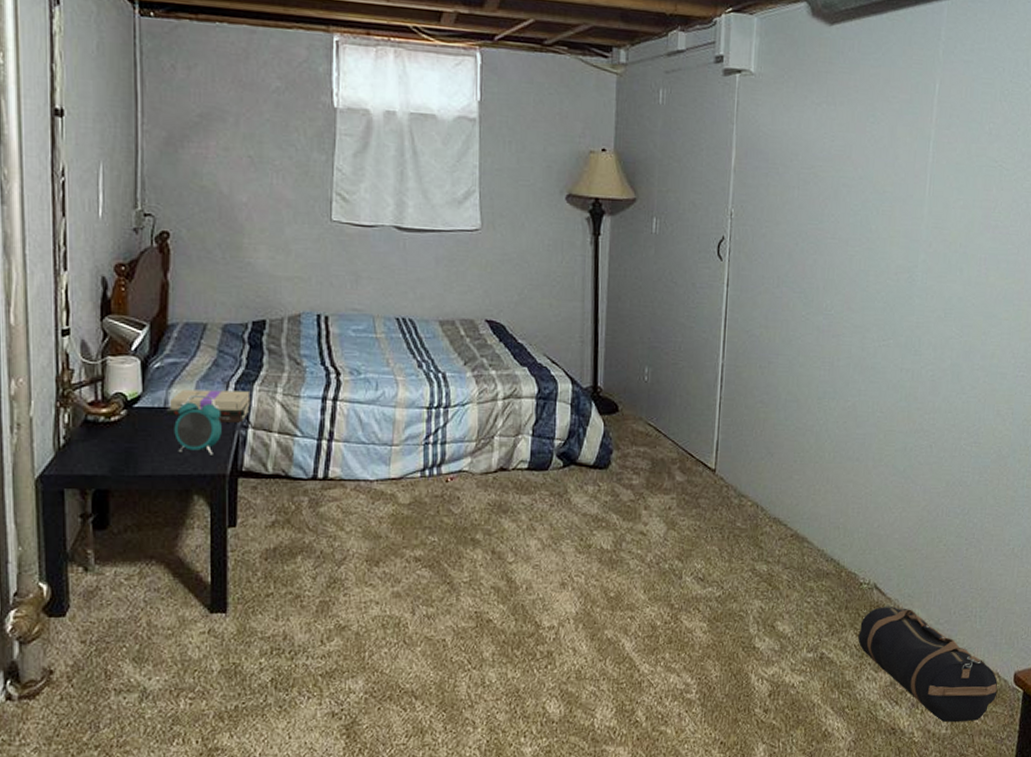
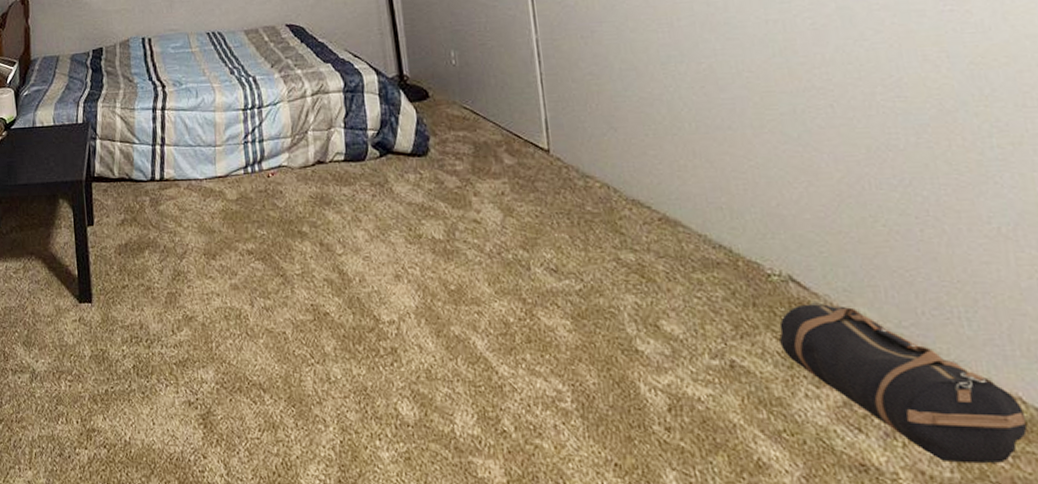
books: present [166,389,251,423] -> none [34,108,97,136]
alarm clock: present [174,394,222,455] -> none [41,114,77,165]

